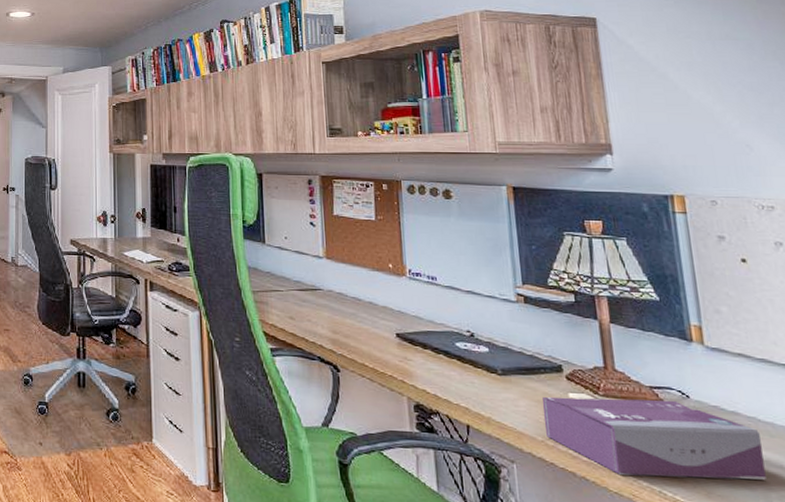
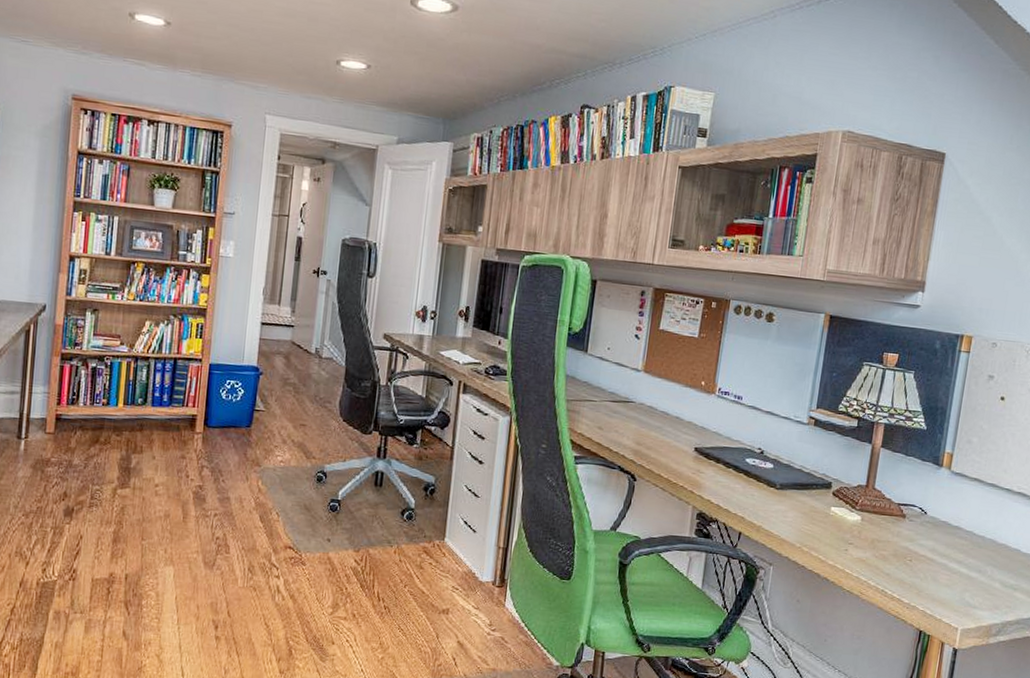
tissue box: present [542,396,766,480] -> none [803,509,972,582]

